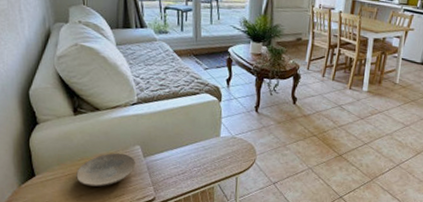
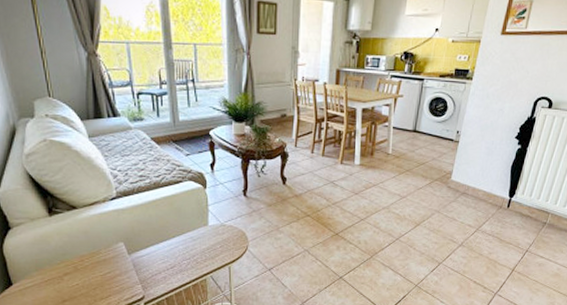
plate: present [76,153,136,187] -> none [57,252,121,290]

